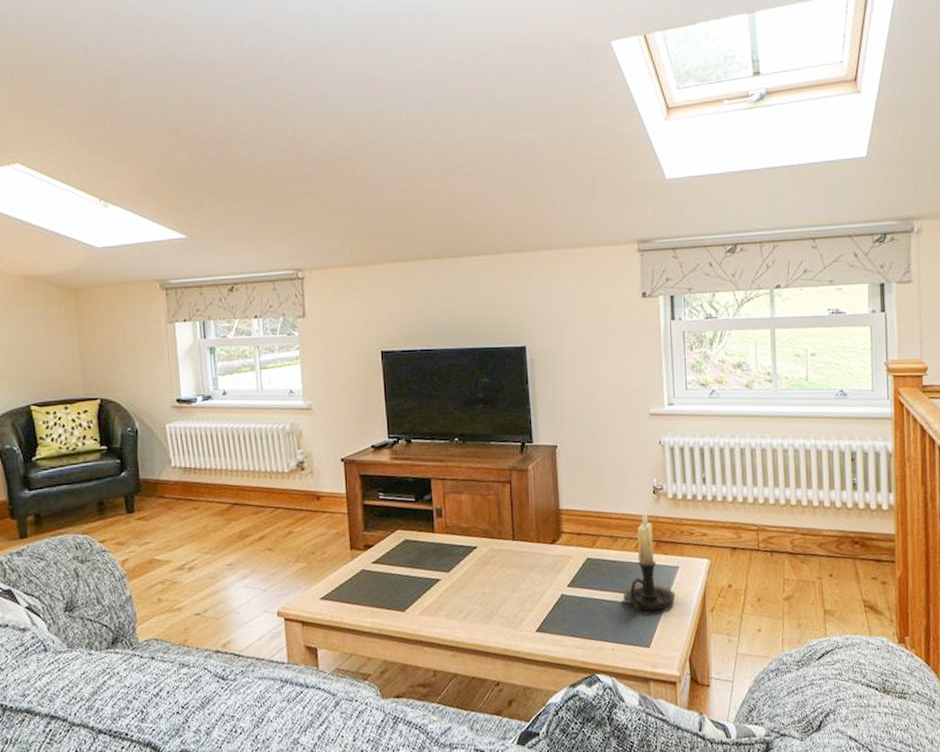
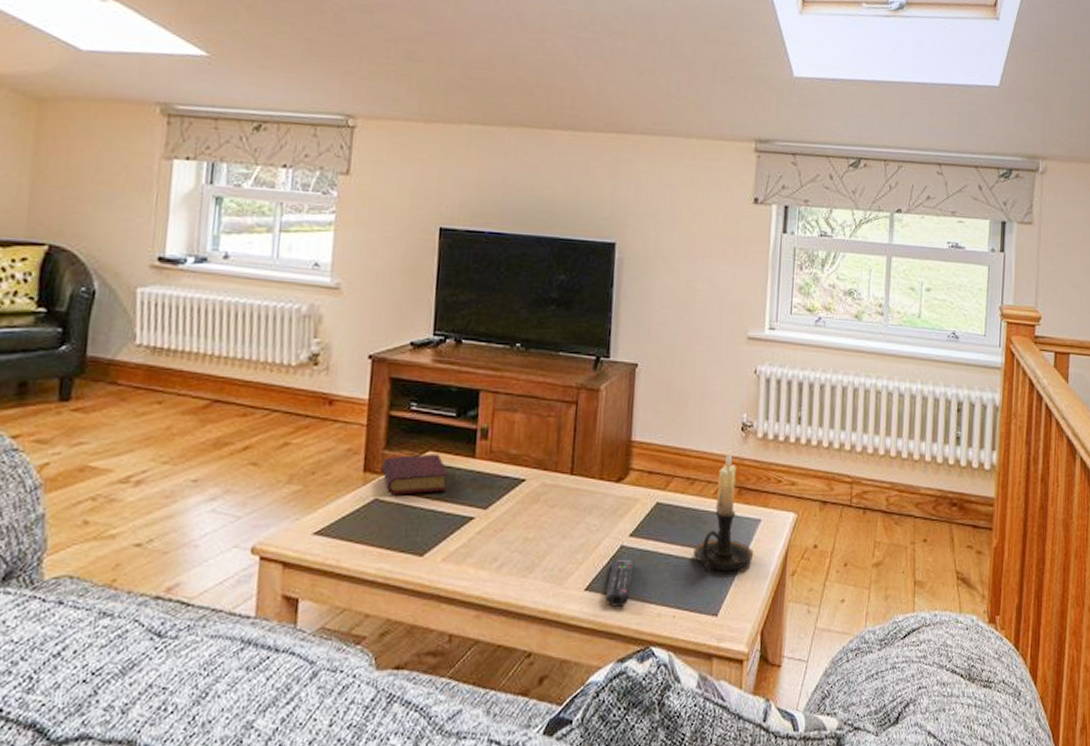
book: none [364,531,416,566] -> present [382,454,449,495]
remote control: none [553,605,575,644] -> present [605,558,635,607]

